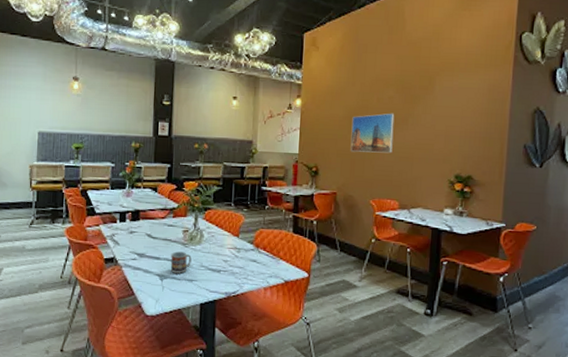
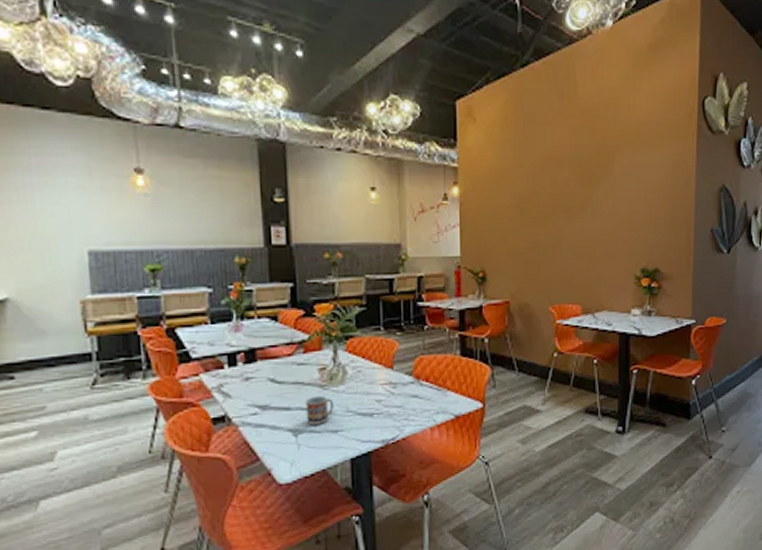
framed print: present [350,113,395,154] -> none [522,199,571,249]

